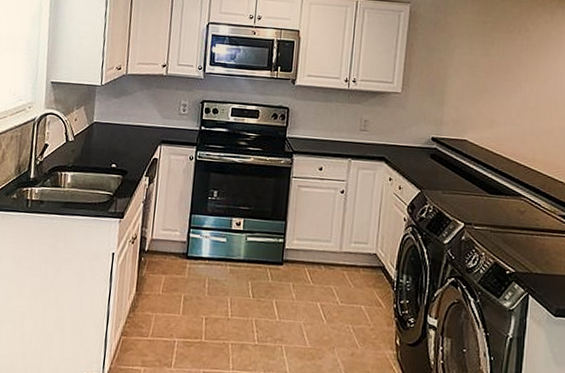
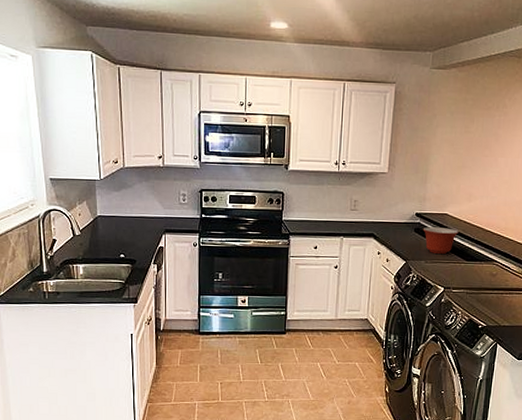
mixing bowl: none [439,153,480,184] -> present [423,227,459,254]

